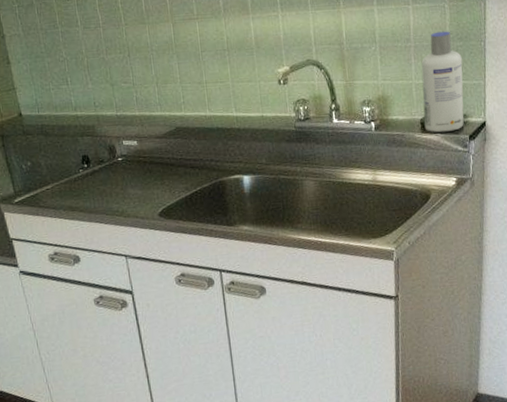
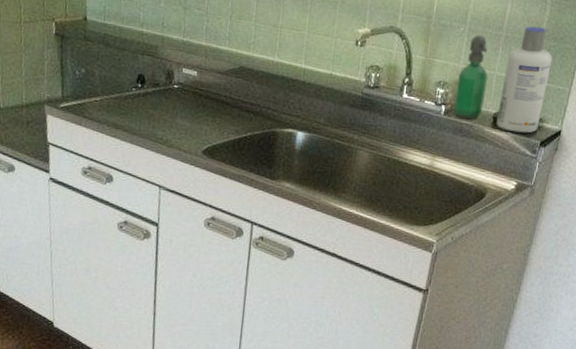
soap dispenser: none [379,49,410,131] -> present [453,34,488,120]

